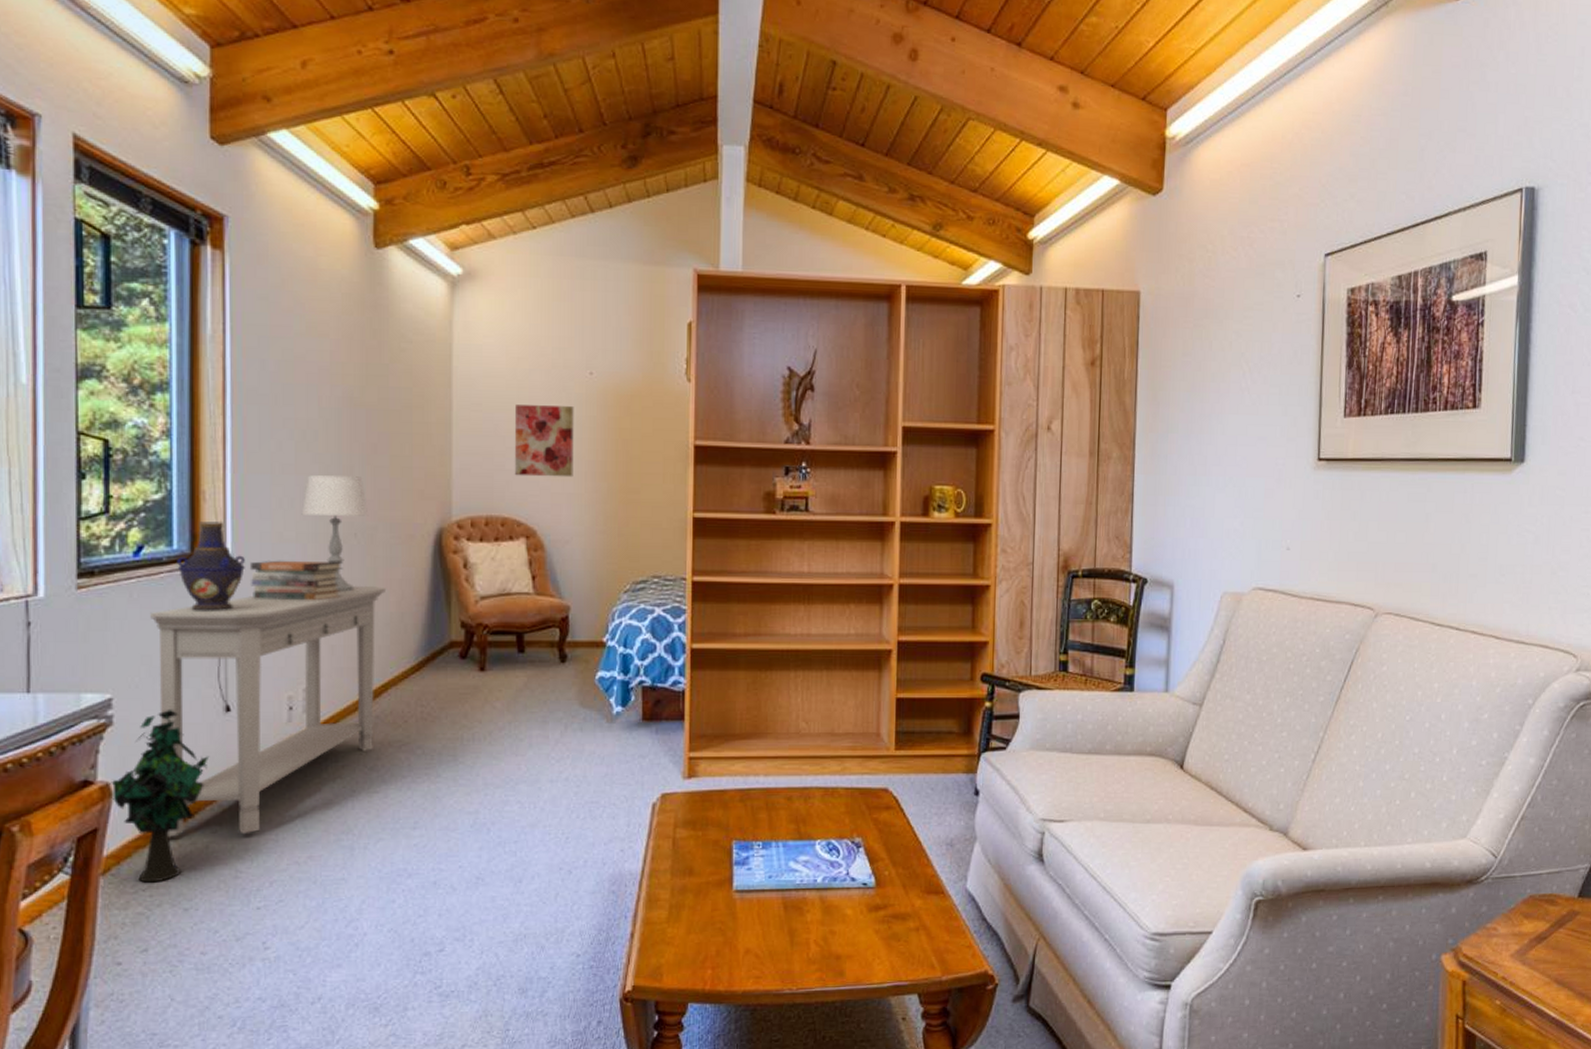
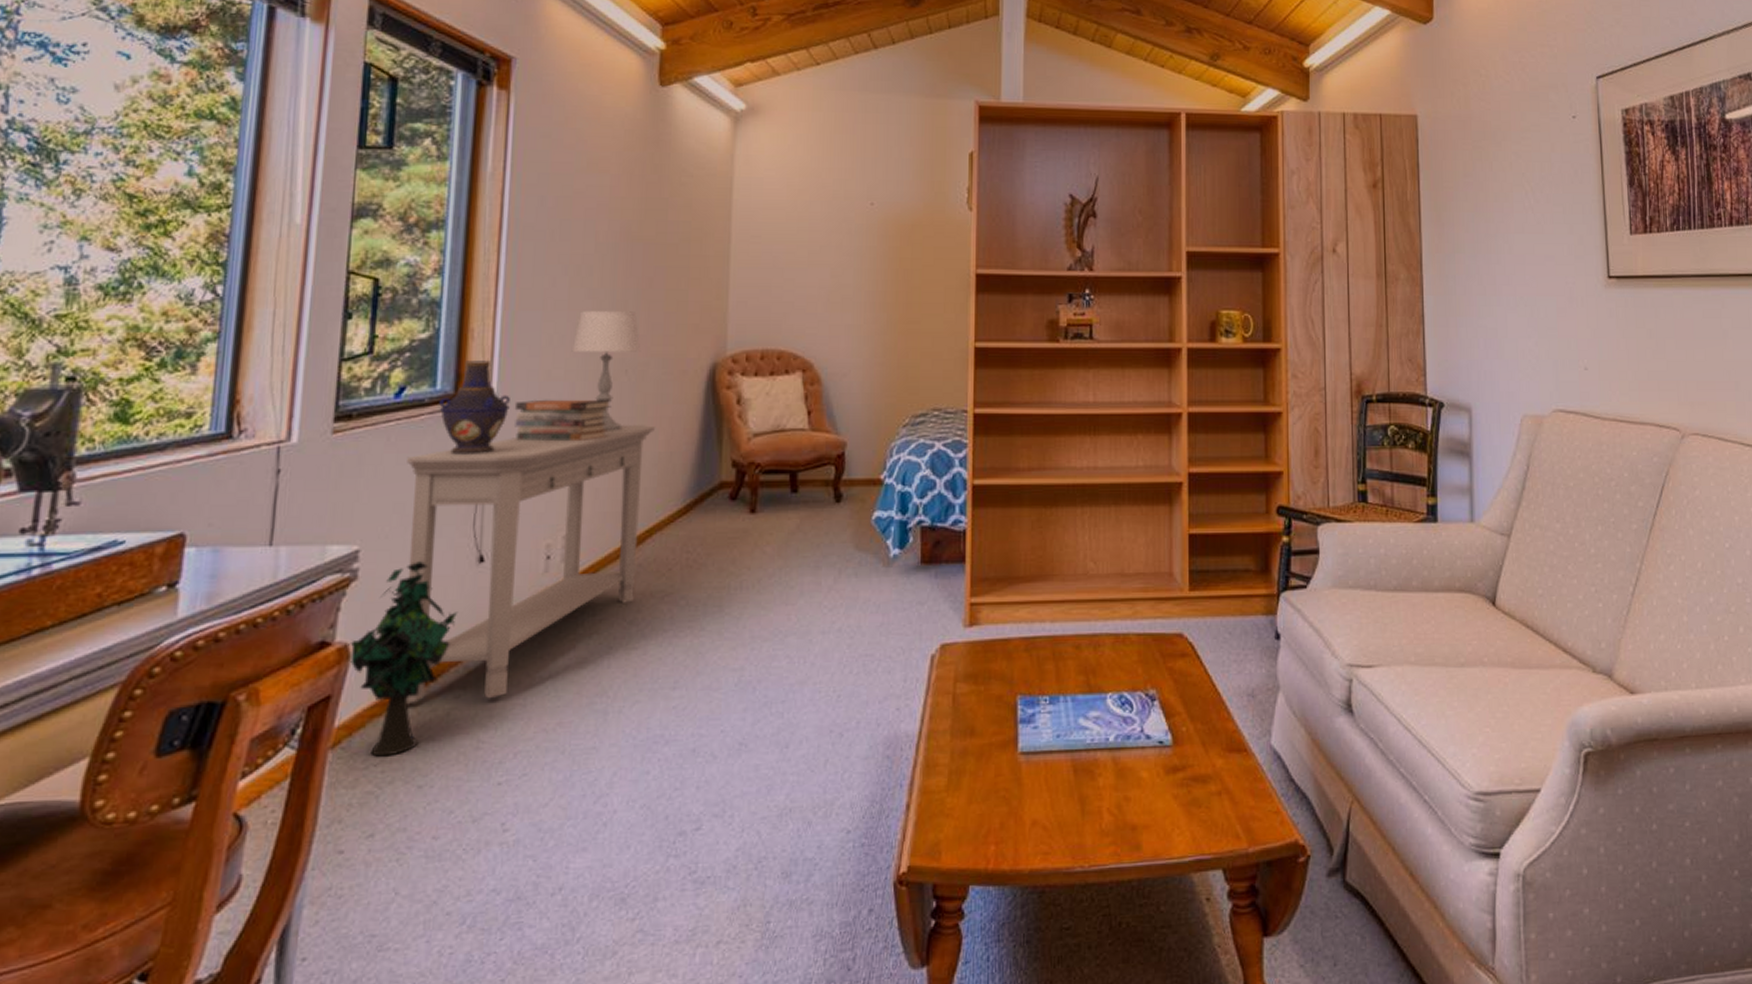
wall art: present [514,405,574,478] -> none [792,236,854,309]

